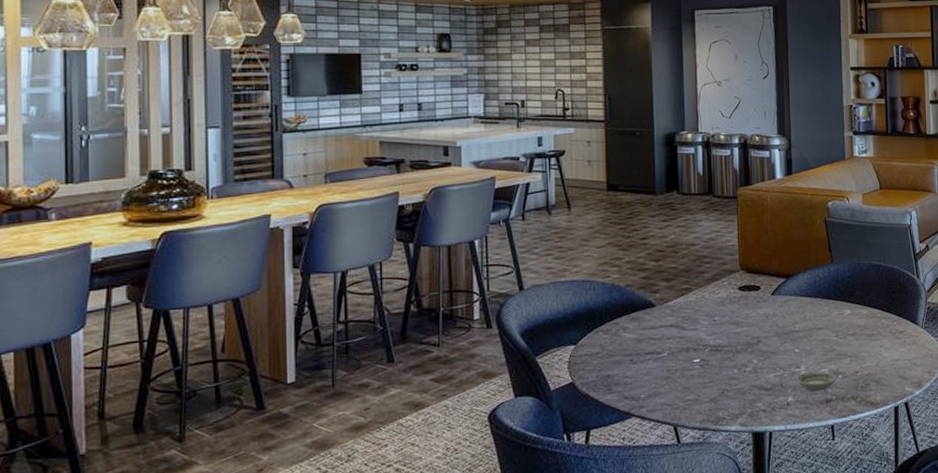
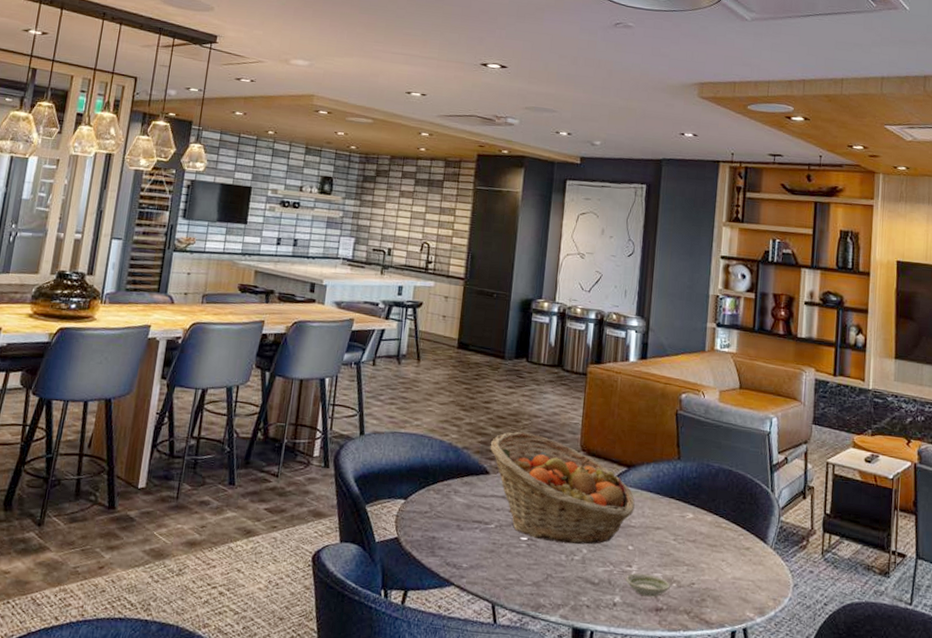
fruit basket: none [652,261,796,359] -> present [490,432,635,545]

